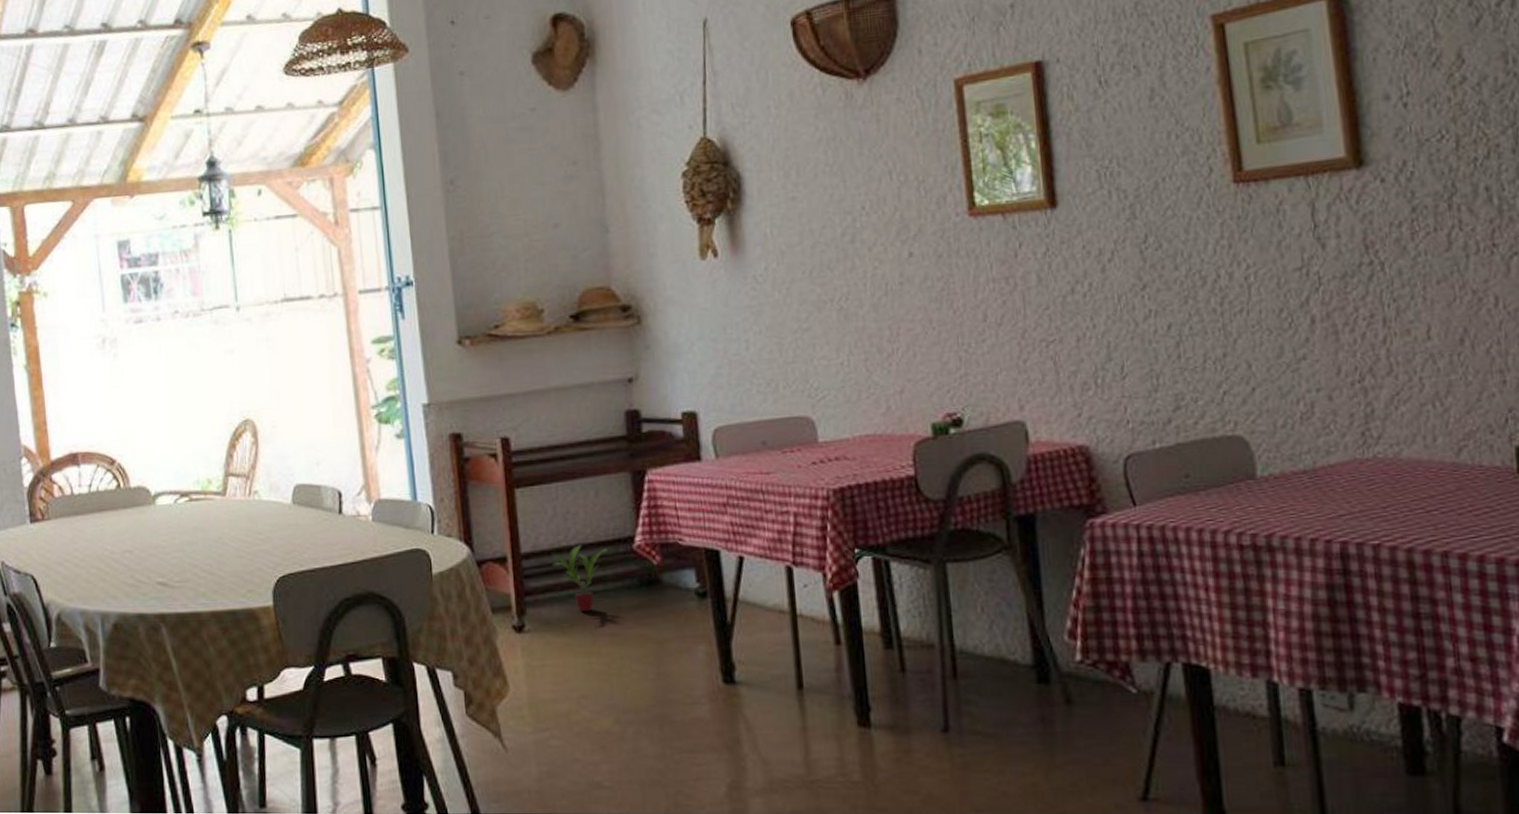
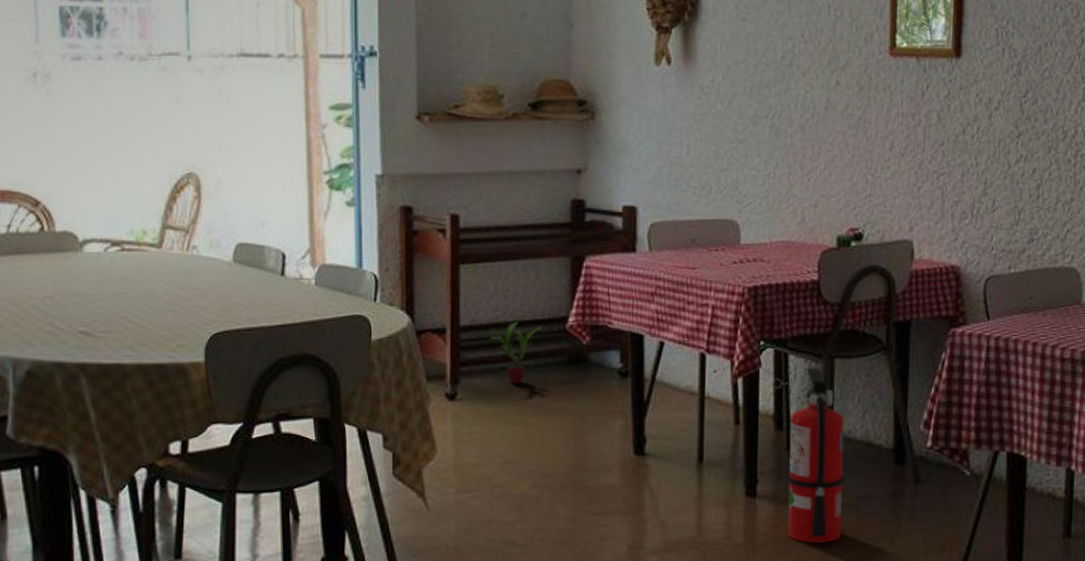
fire extinguisher: none [873,575,981,779] -> present [771,367,844,543]

